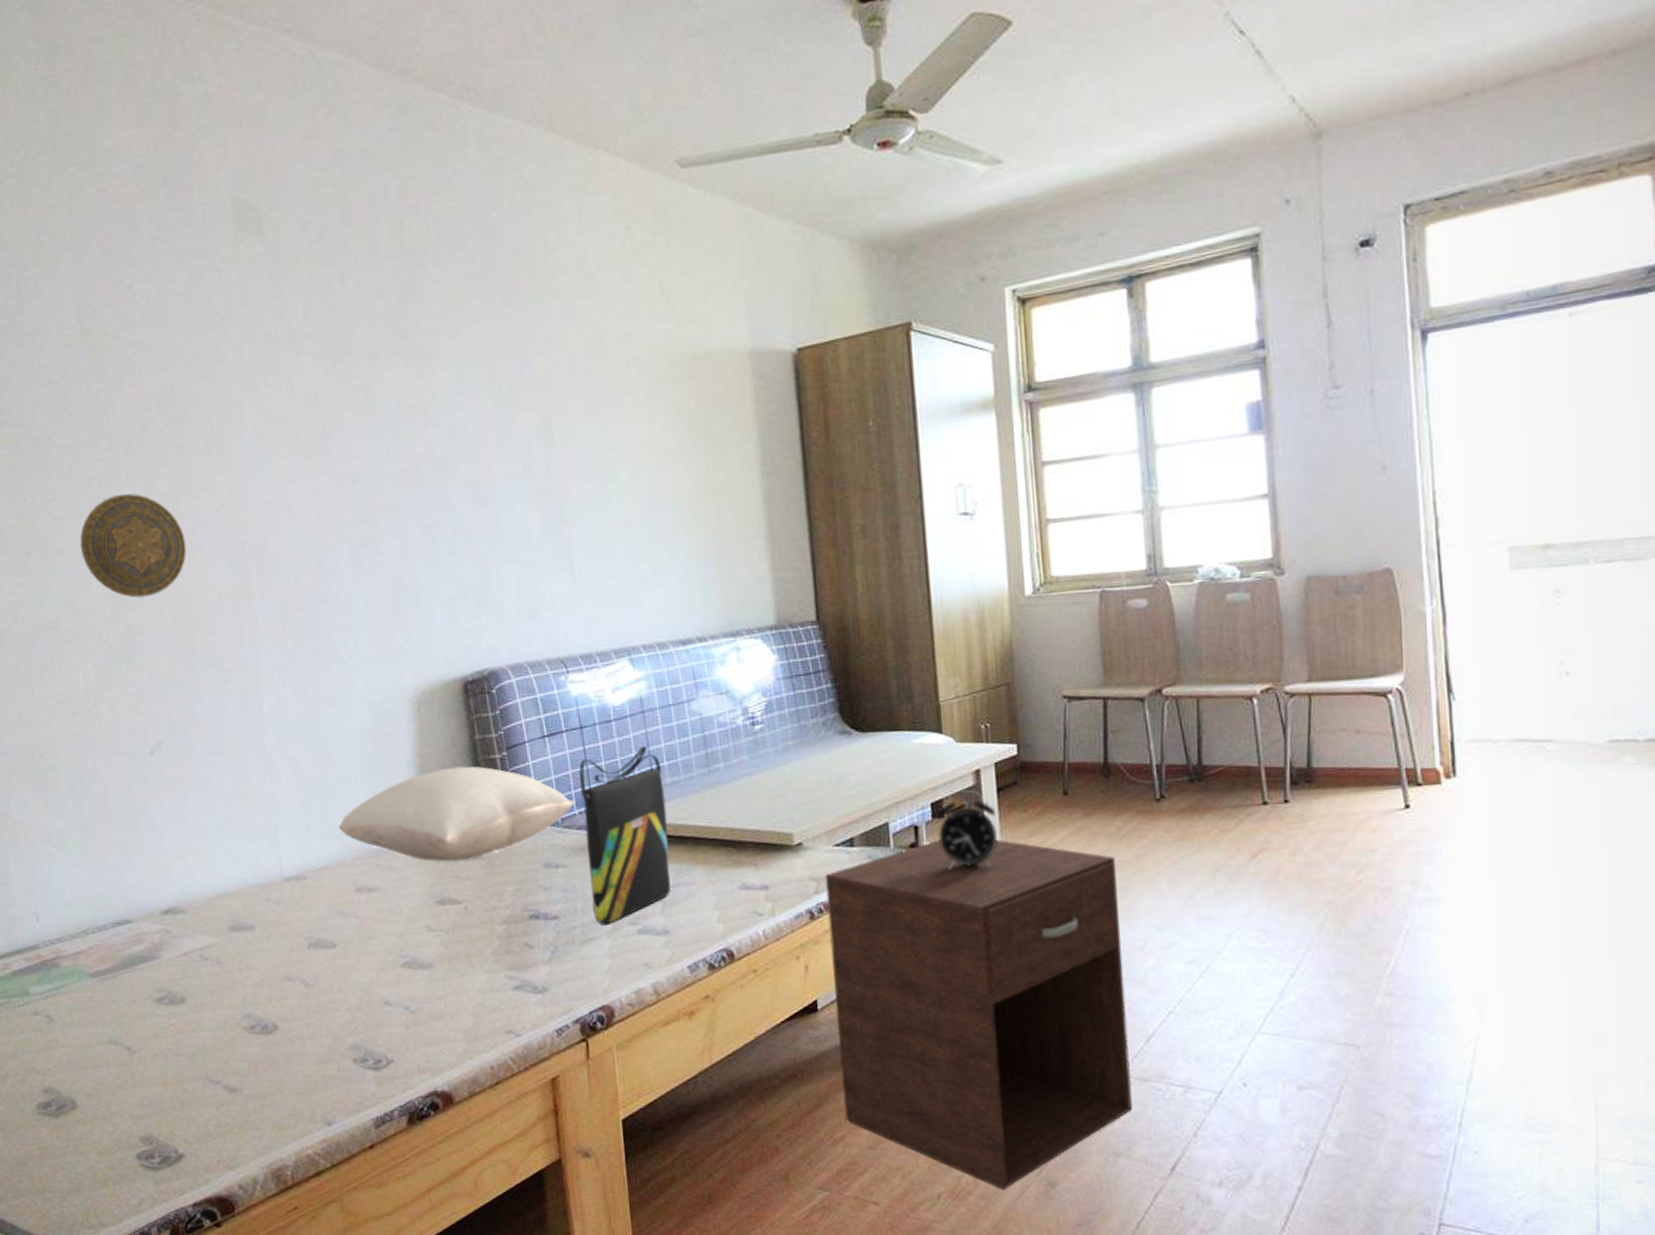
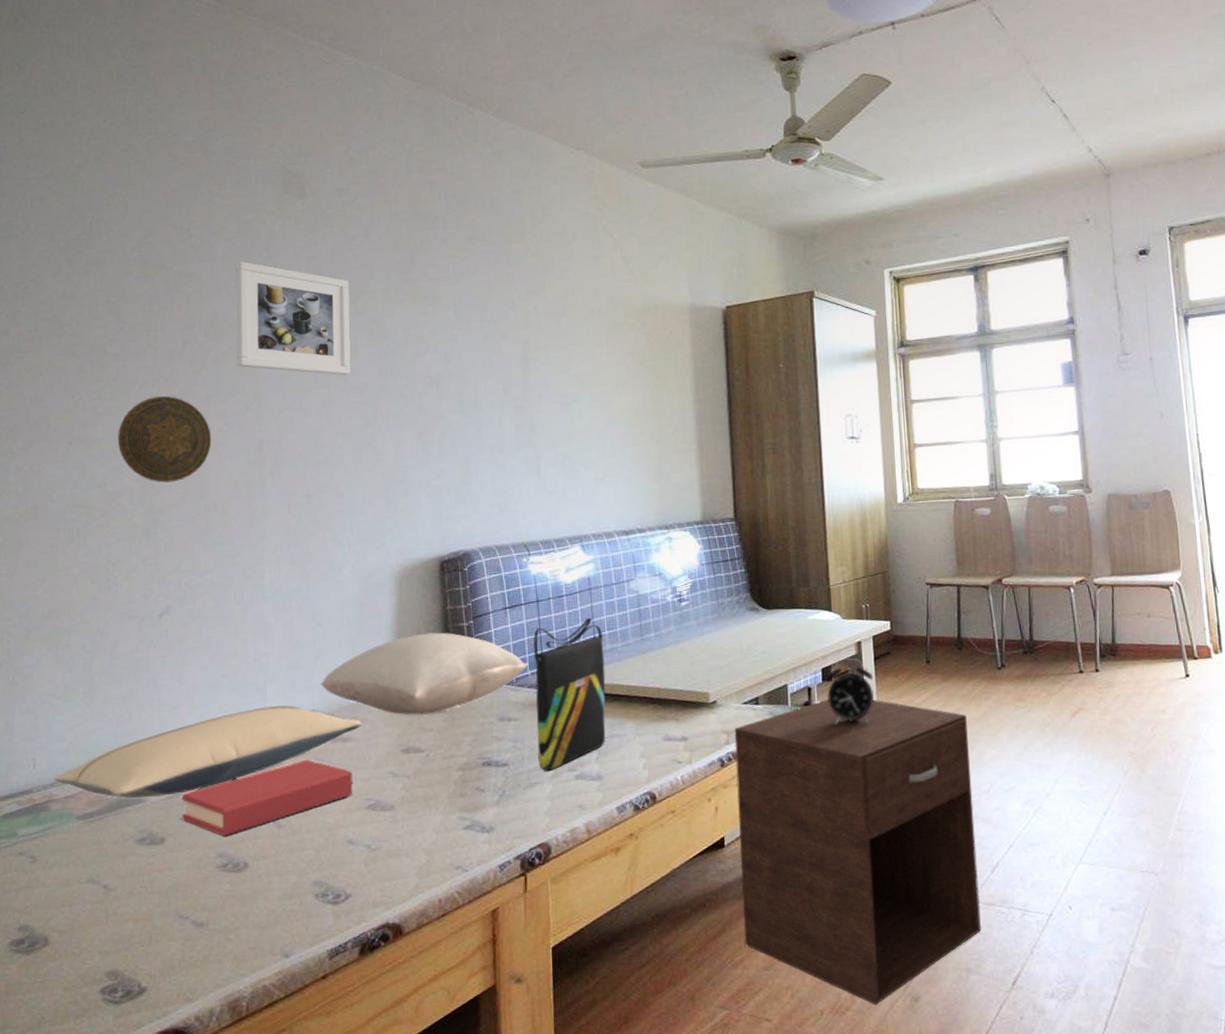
pillow: none [60,852,388,955] -> present [54,705,361,799]
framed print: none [190,322,338,460] -> present [235,261,351,375]
hardback book: none [198,912,386,996] -> present [182,759,353,836]

